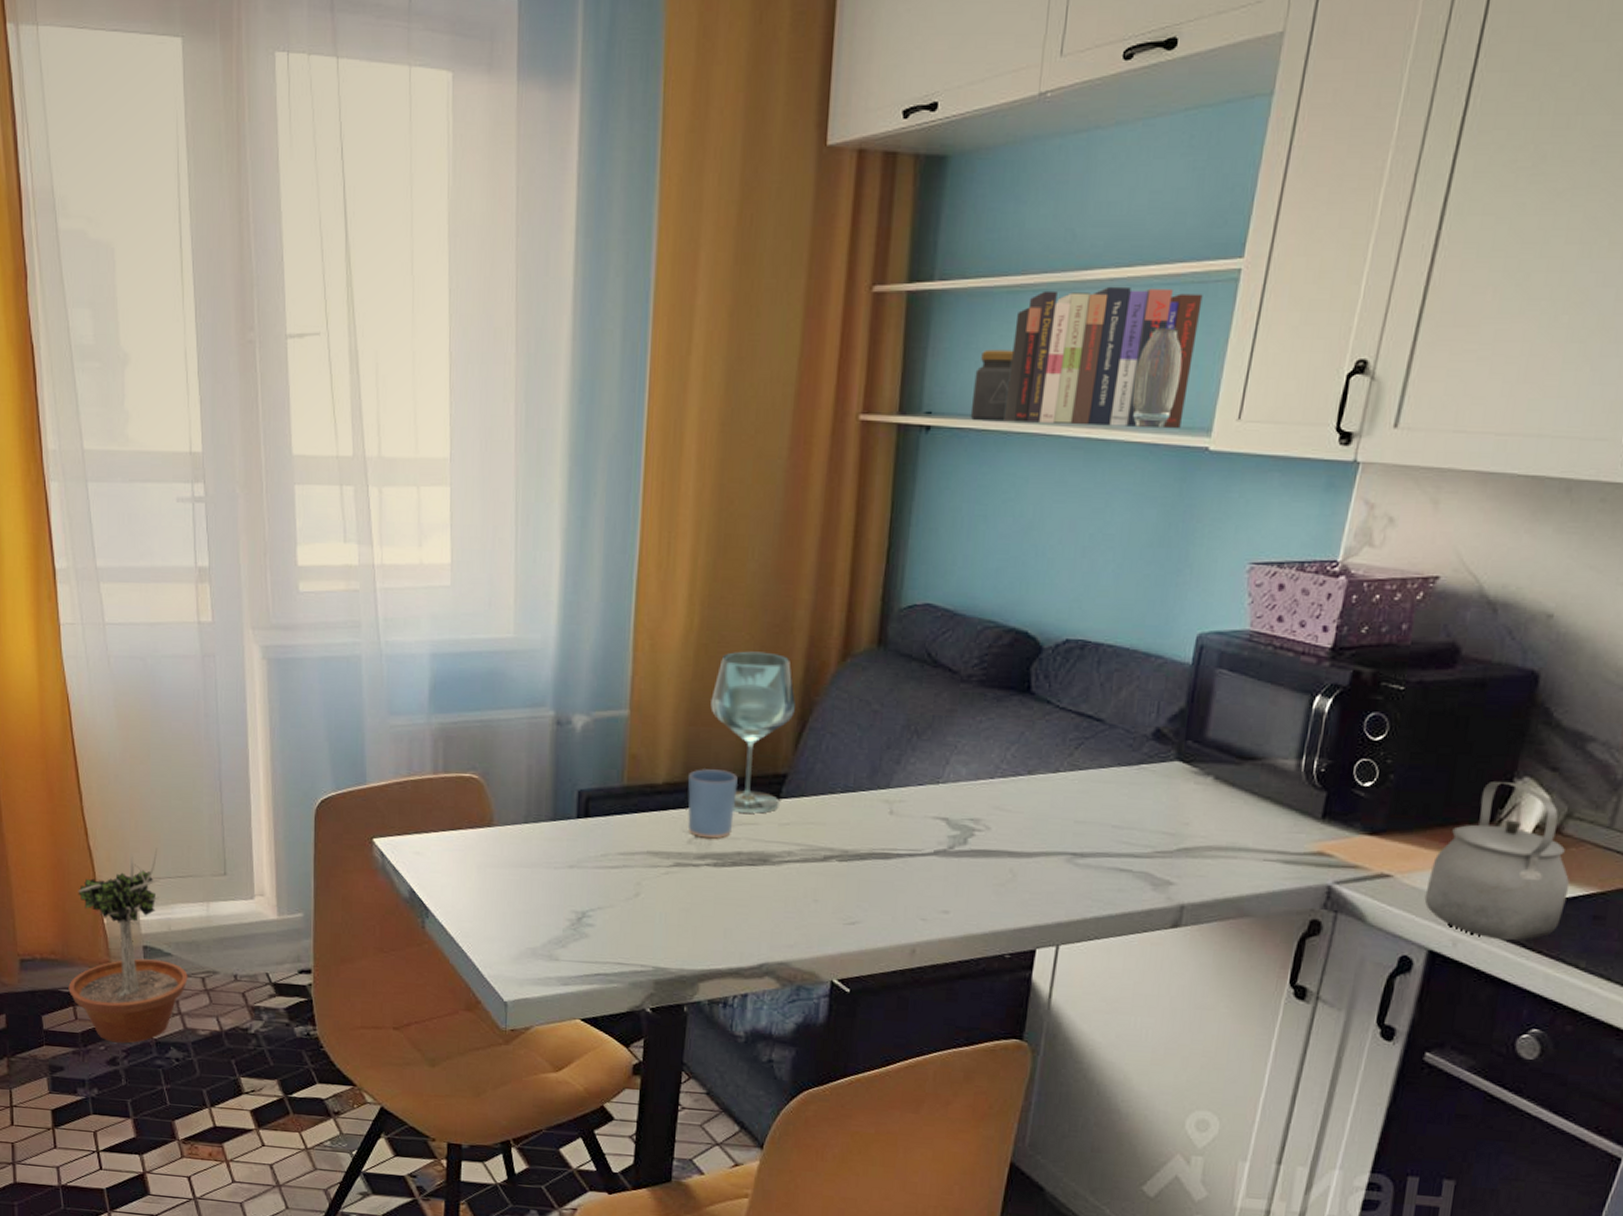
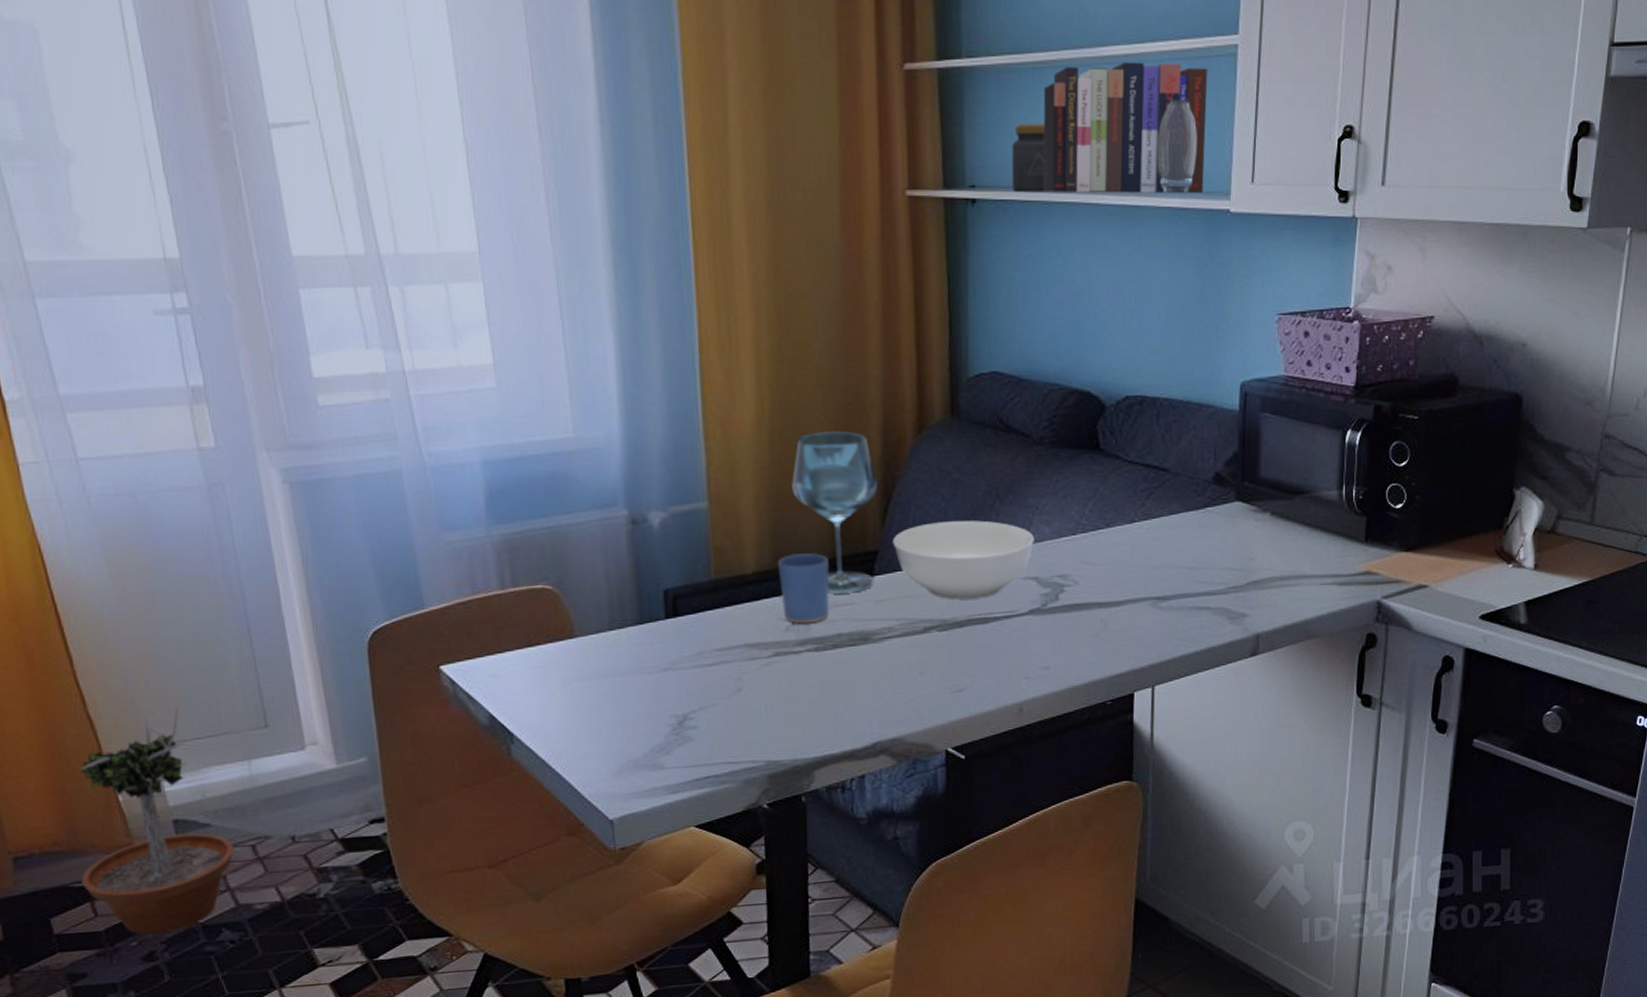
bowl: none [803,751,949,833] -> present [892,520,1034,600]
tea kettle: present [1424,782,1570,941] -> none [1456,493,1567,632]

